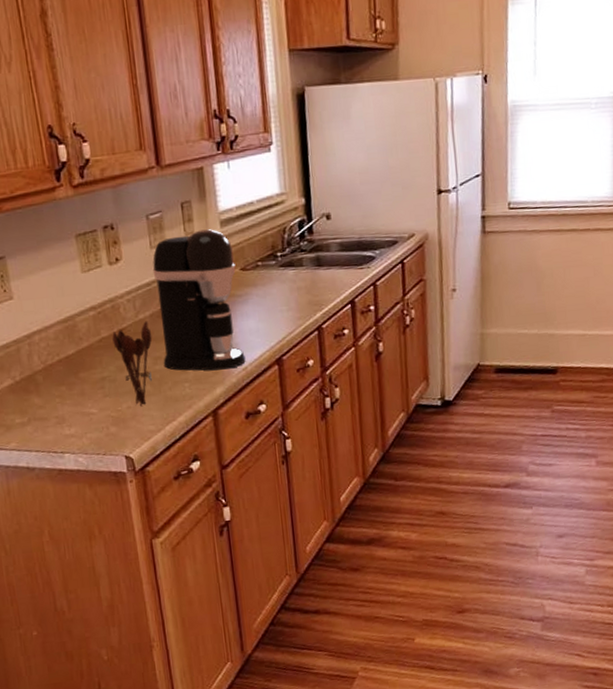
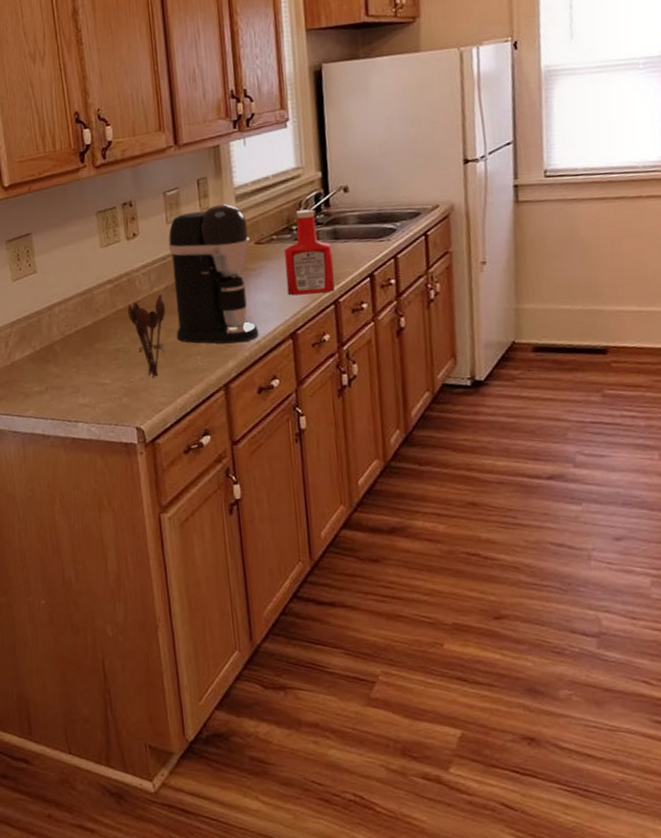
ketchup bottle: none [269,236,318,322] -> present [284,209,335,296]

